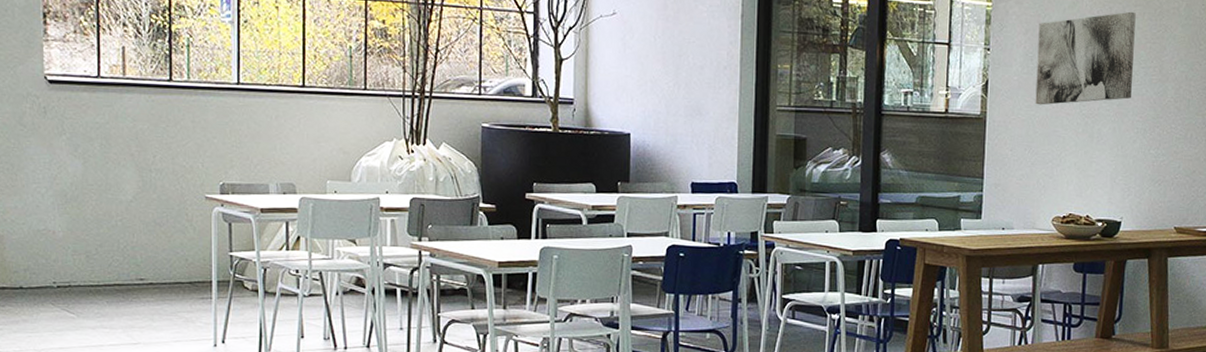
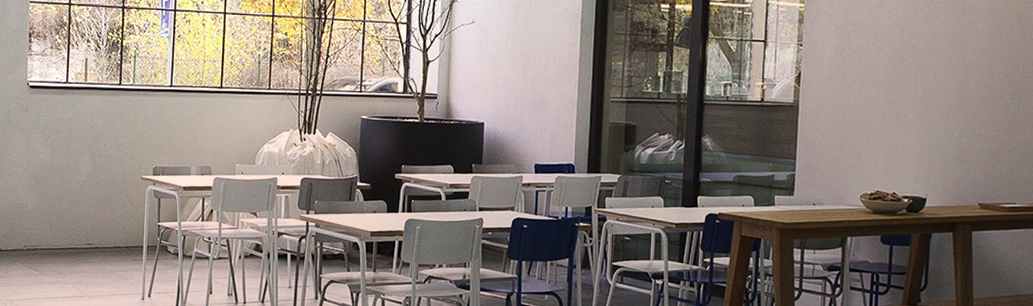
wall art: present [1035,11,1136,105] -> none [844,8,940,94]

